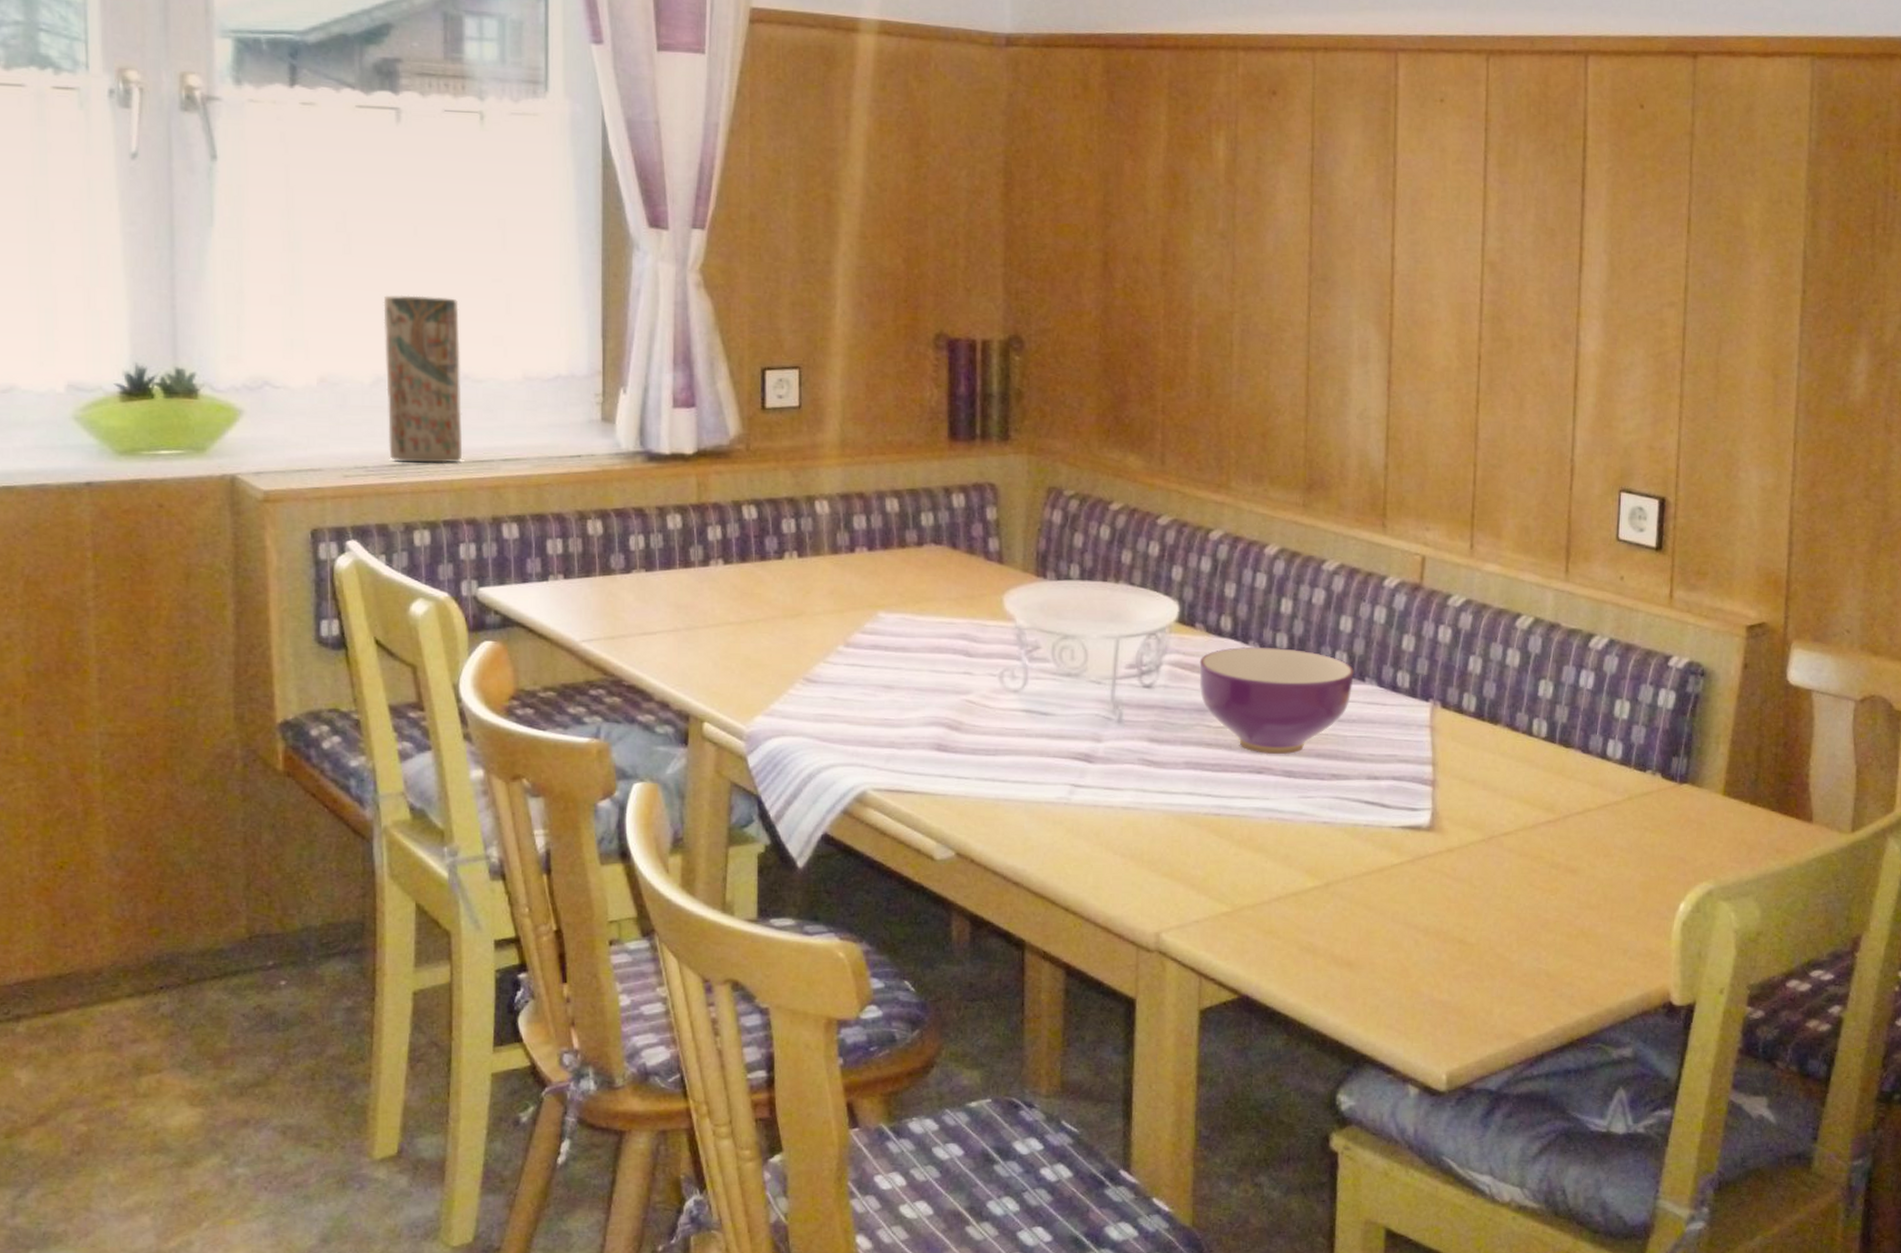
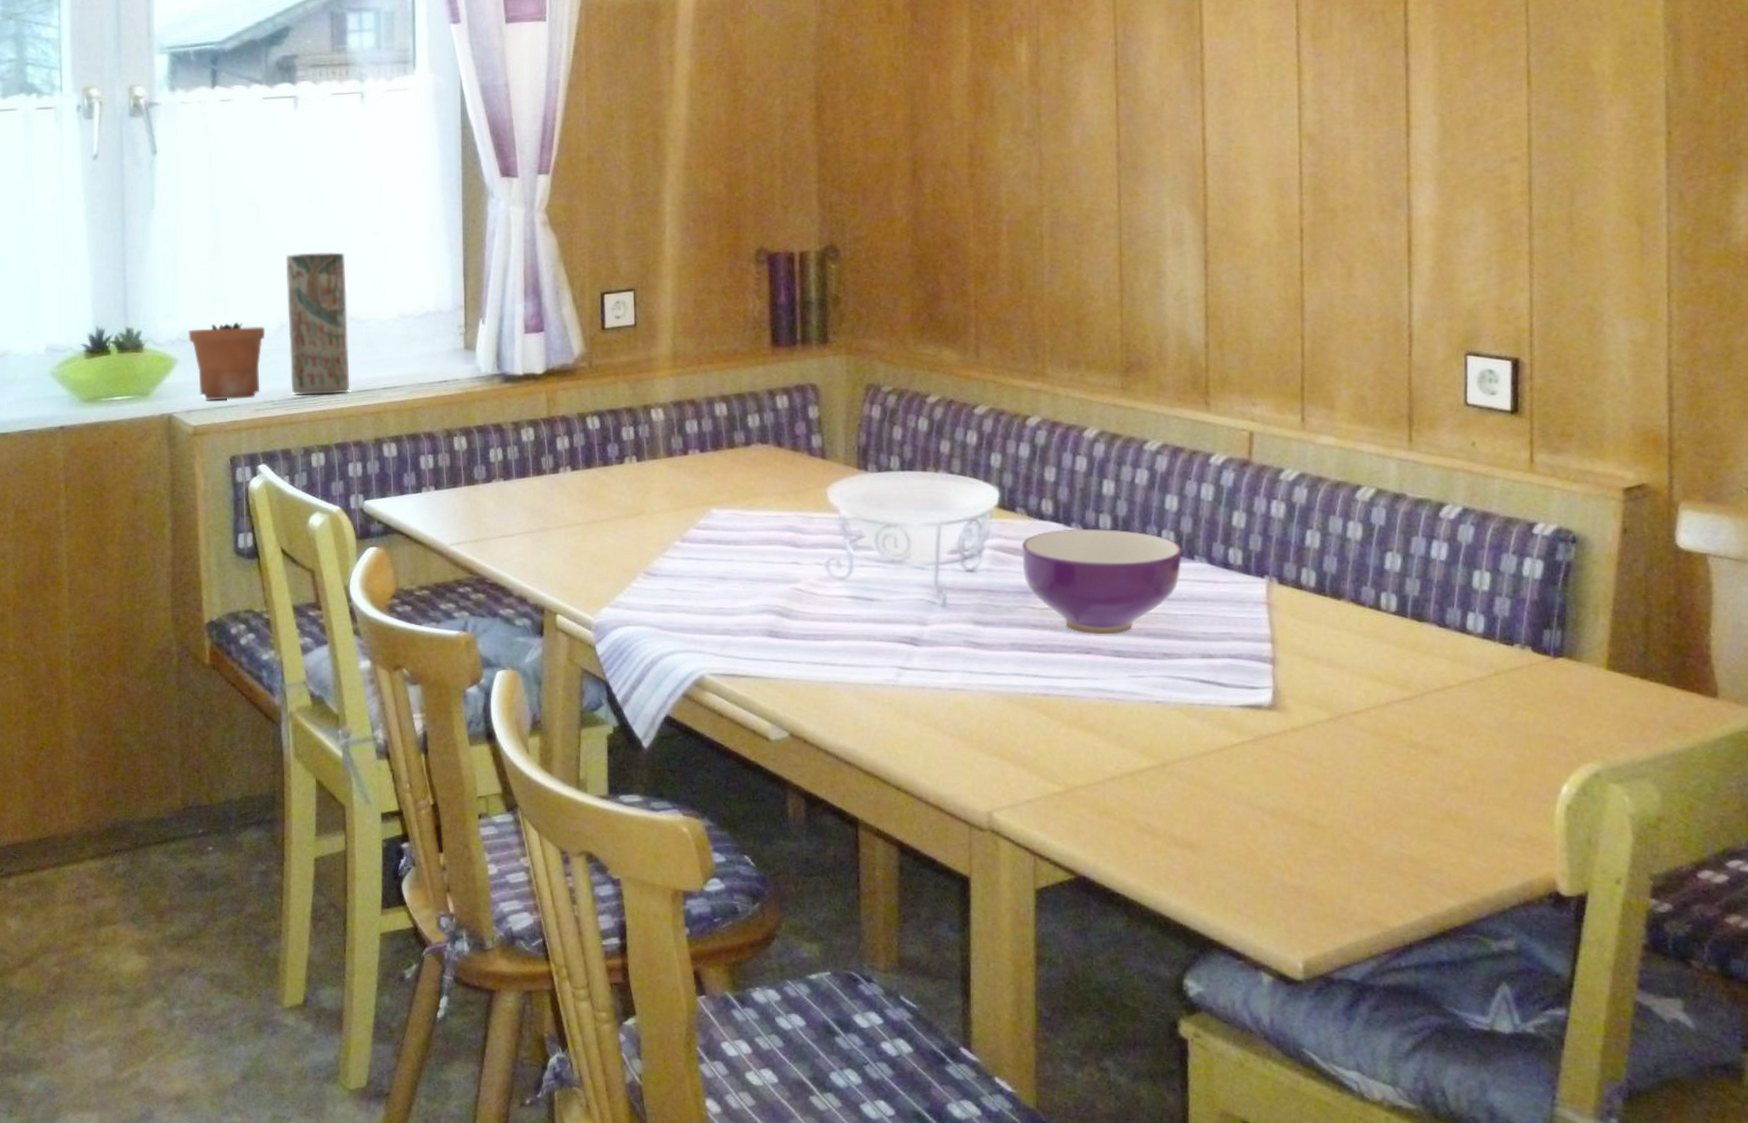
planter: none [258,370,357,463] -> present [188,322,265,400]

